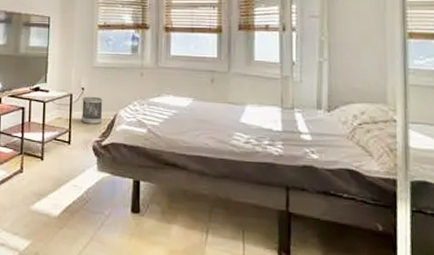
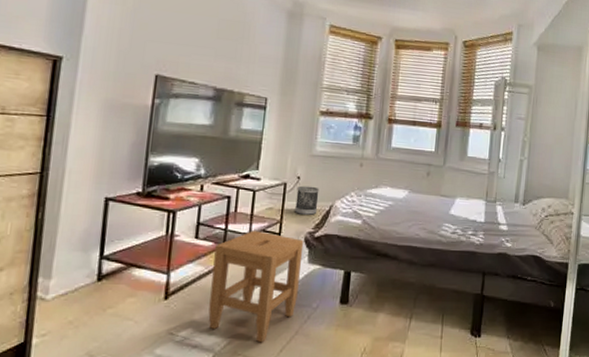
stool: none [12,139,92,246] -> present [208,230,304,343]

